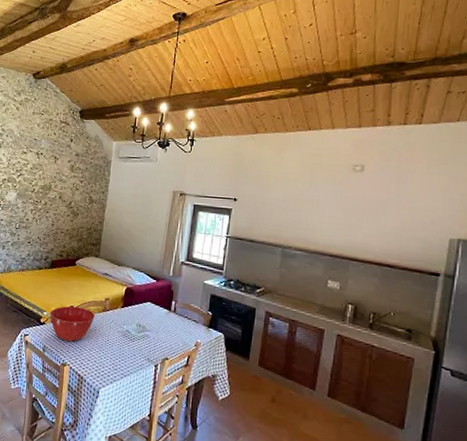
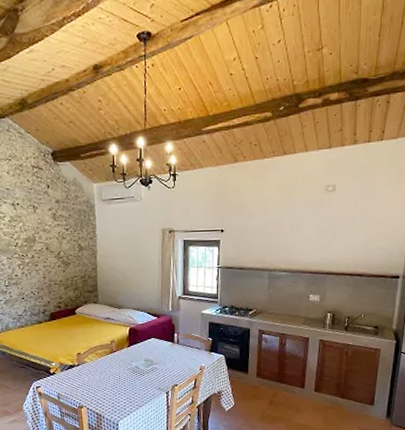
mixing bowl: present [49,306,95,342] -> none [58,352,103,386]

